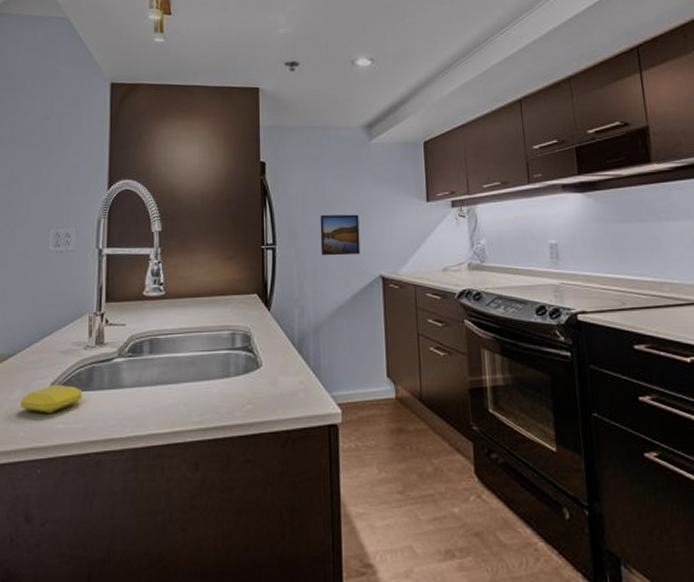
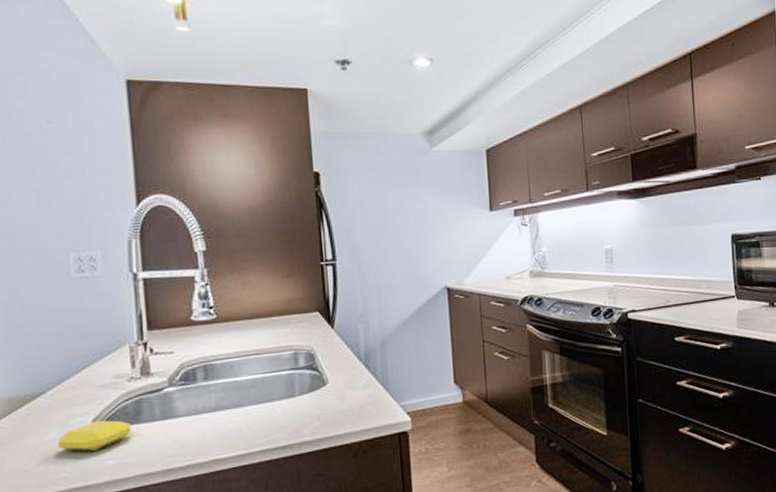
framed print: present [320,214,361,256] -> none [381,226,425,270]

